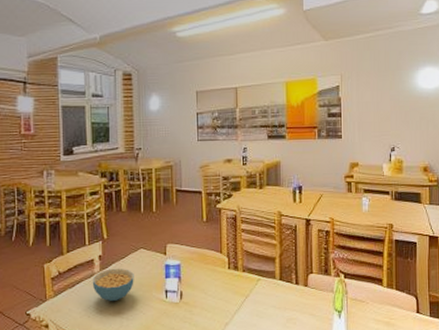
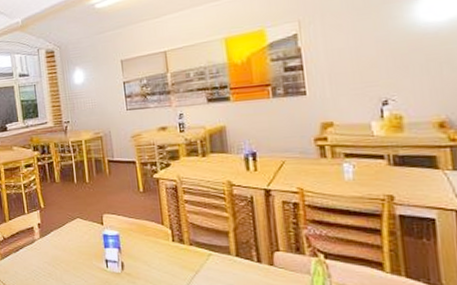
cereal bowl: present [92,268,134,302] -> none [33,236,74,268]

